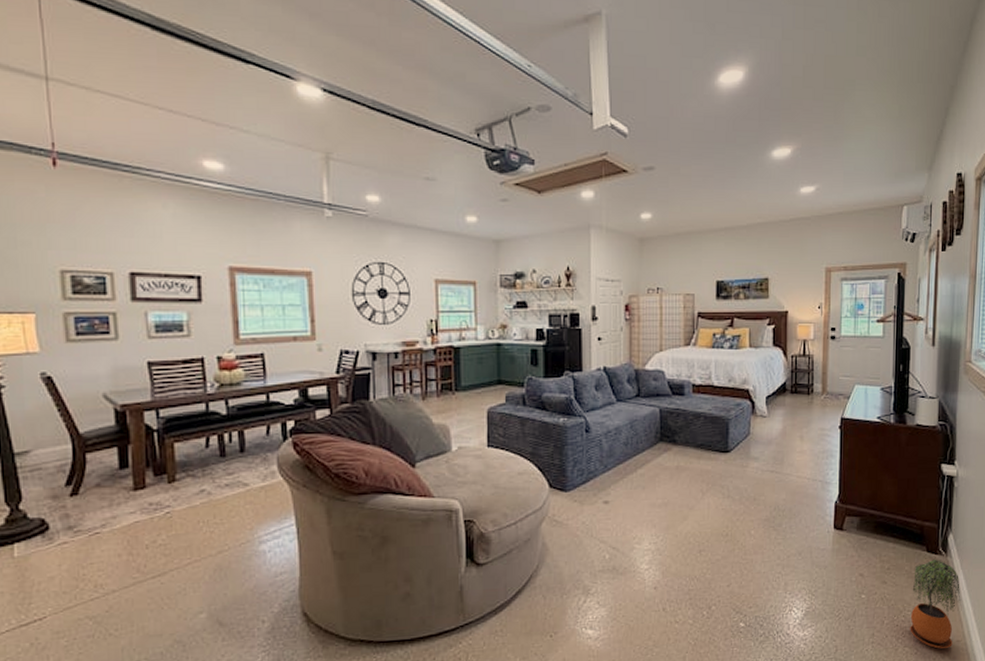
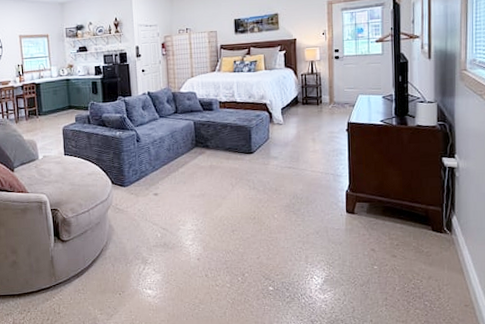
potted plant: present [910,558,961,649] -> none [419,236,467,312]

